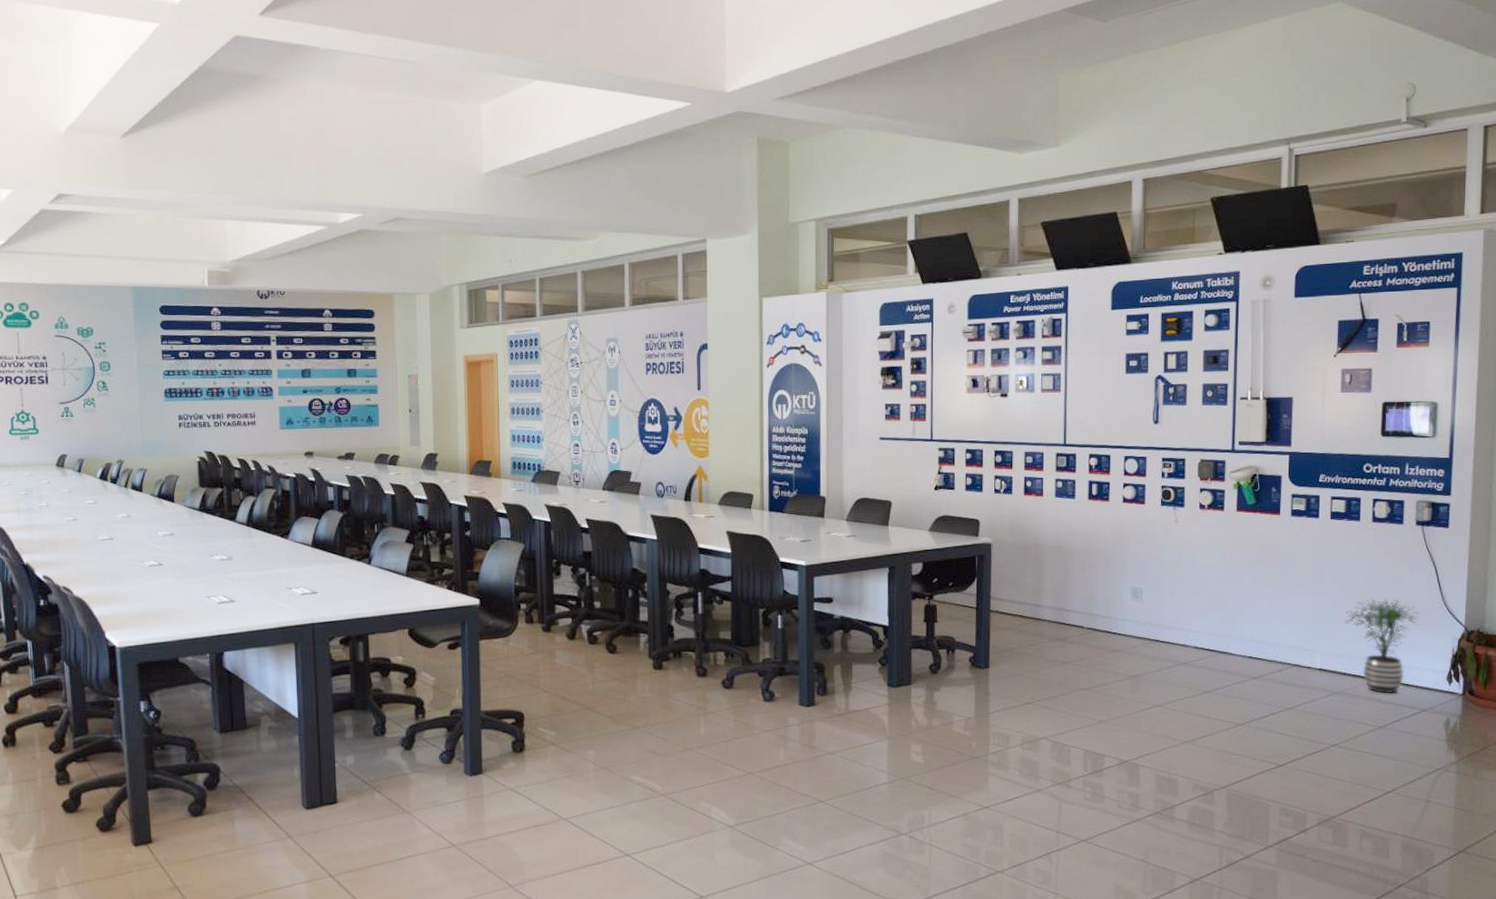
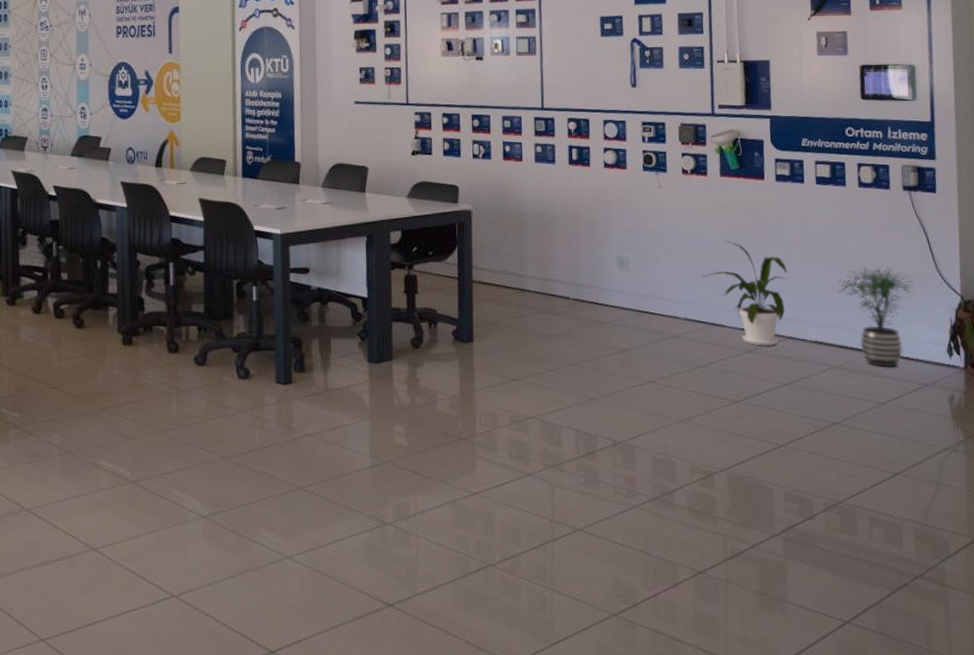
house plant: none [1212,572,1297,674] -> present [701,240,788,347]

